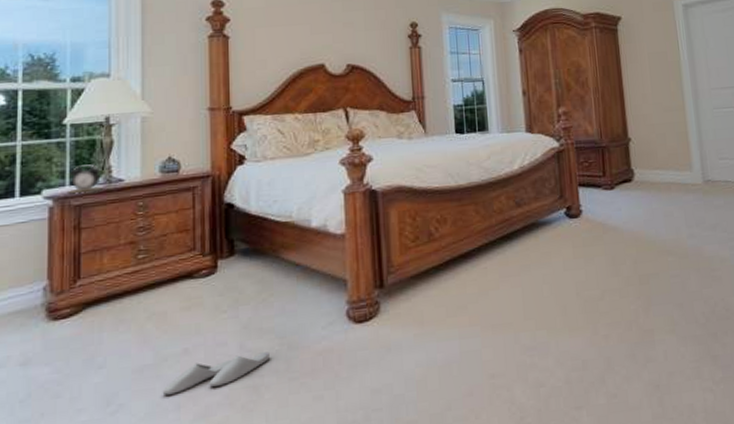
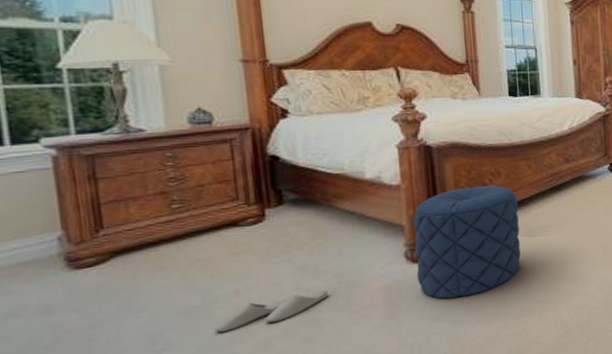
alarm clock: present [68,164,102,194] -> none [74,113,119,144]
pouf: none [356,233,469,368] -> present [413,185,521,299]

